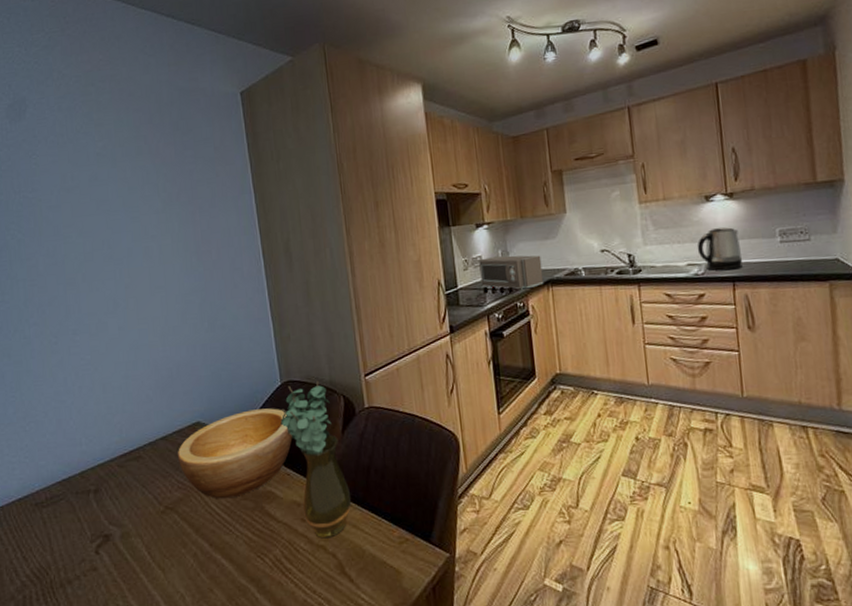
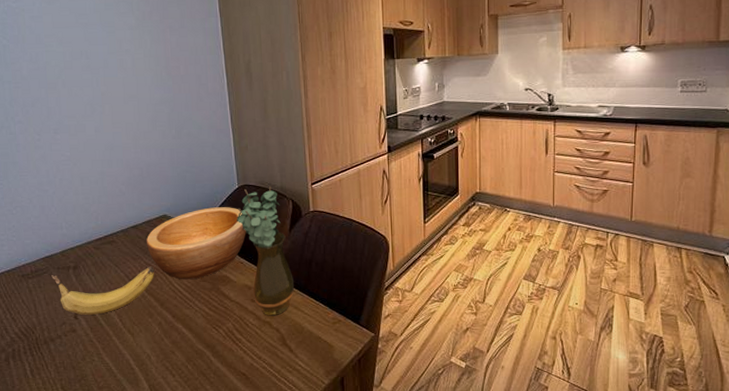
fruit: none [69,484,188,549] -> present [51,266,154,315]
microwave: present [479,255,544,291] -> none [418,88,473,120]
kettle: present [697,226,743,271] -> none [608,75,647,113]

